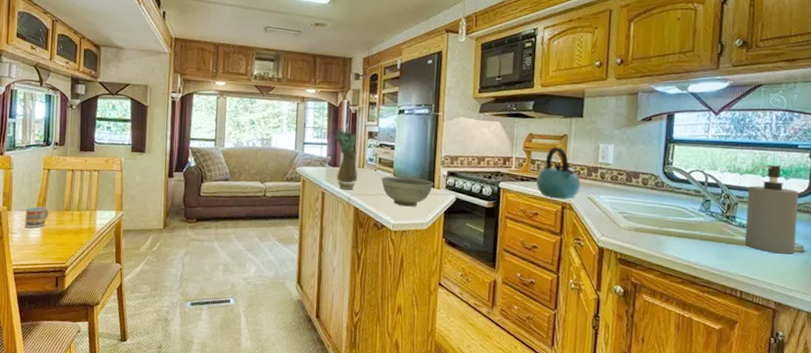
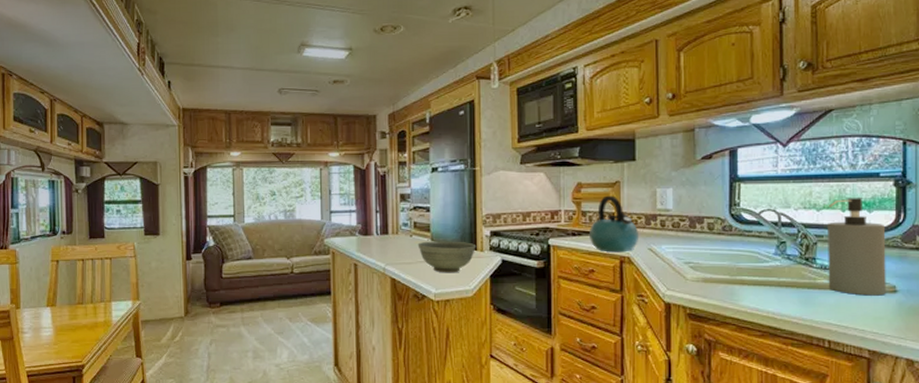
cup: present [25,206,49,229] -> none [35,301,61,326]
vase: present [334,126,358,190] -> none [364,191,393,260]

